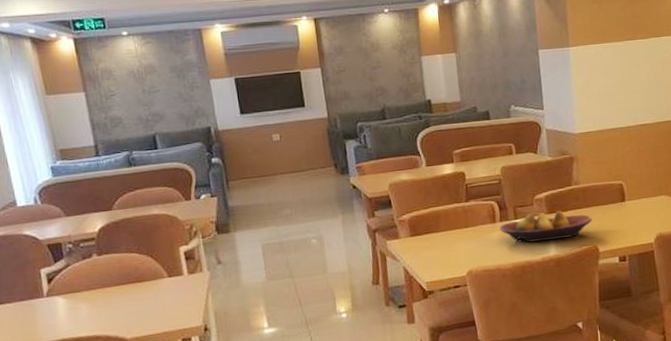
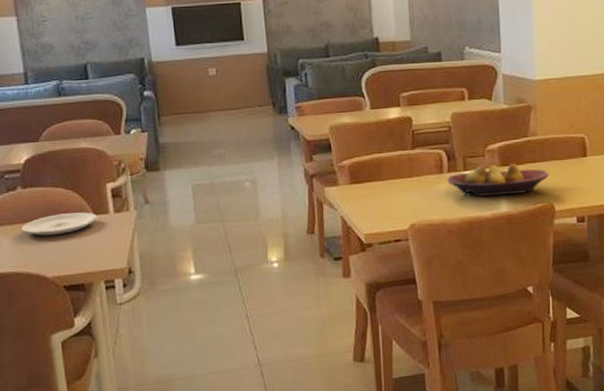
plate: none [99,275,173,300] -> present [21,212,98,236]

